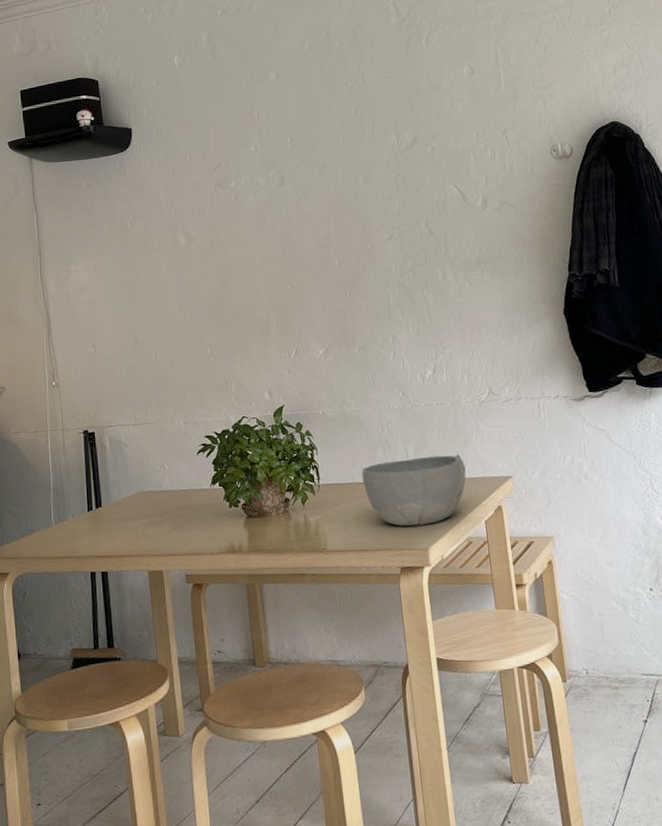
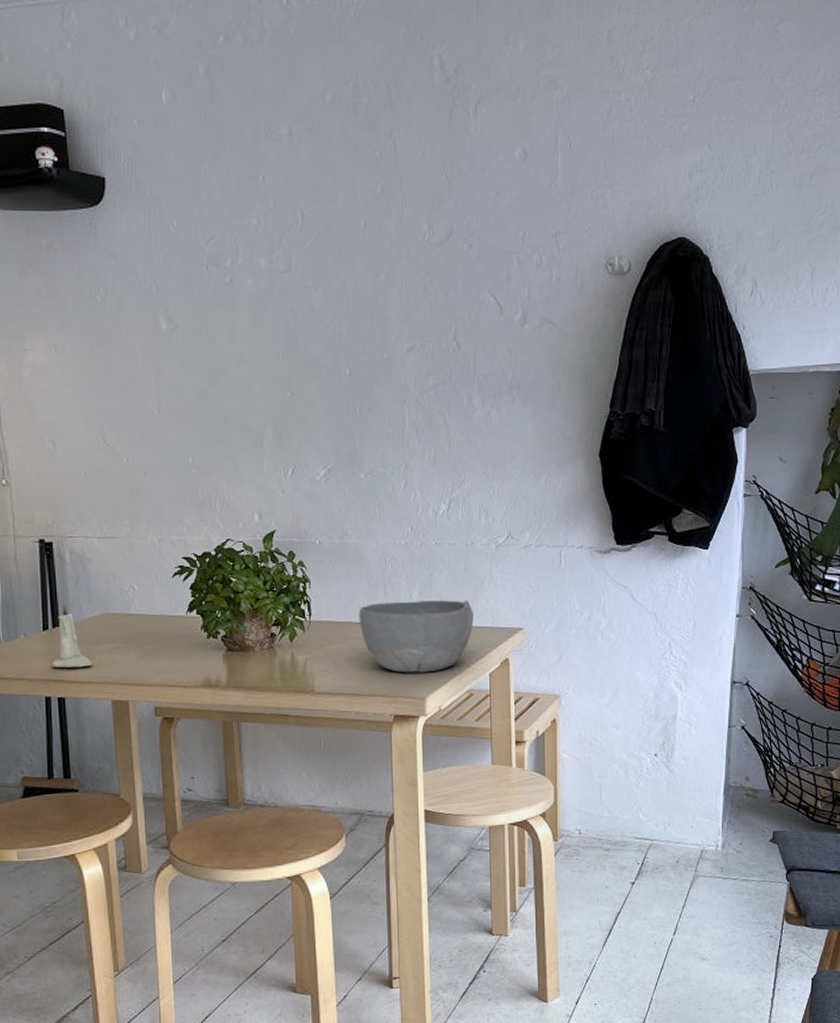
candle: none [96,483,131,545] -> present [52,601,93,668]

